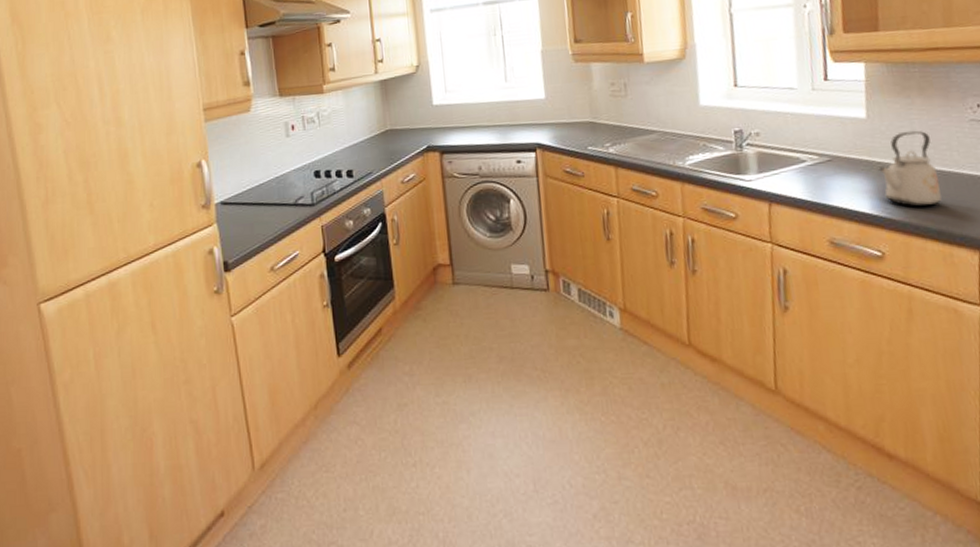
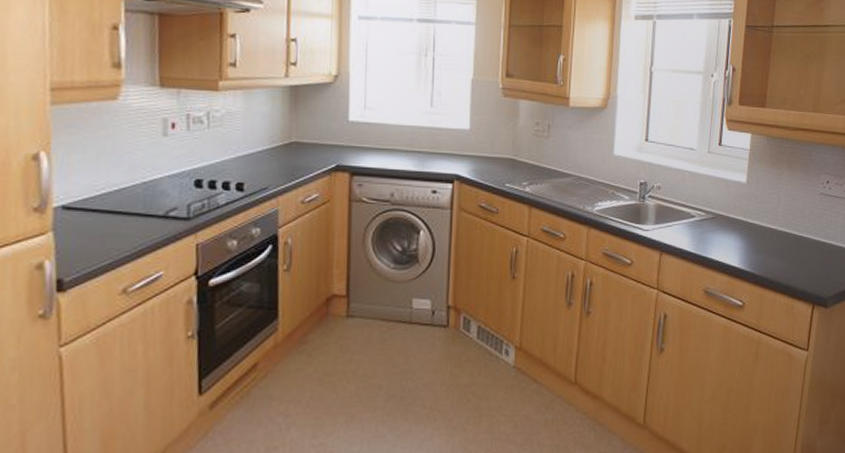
kettle: present [878,130,942,207] -> none [750,198,793,264]

